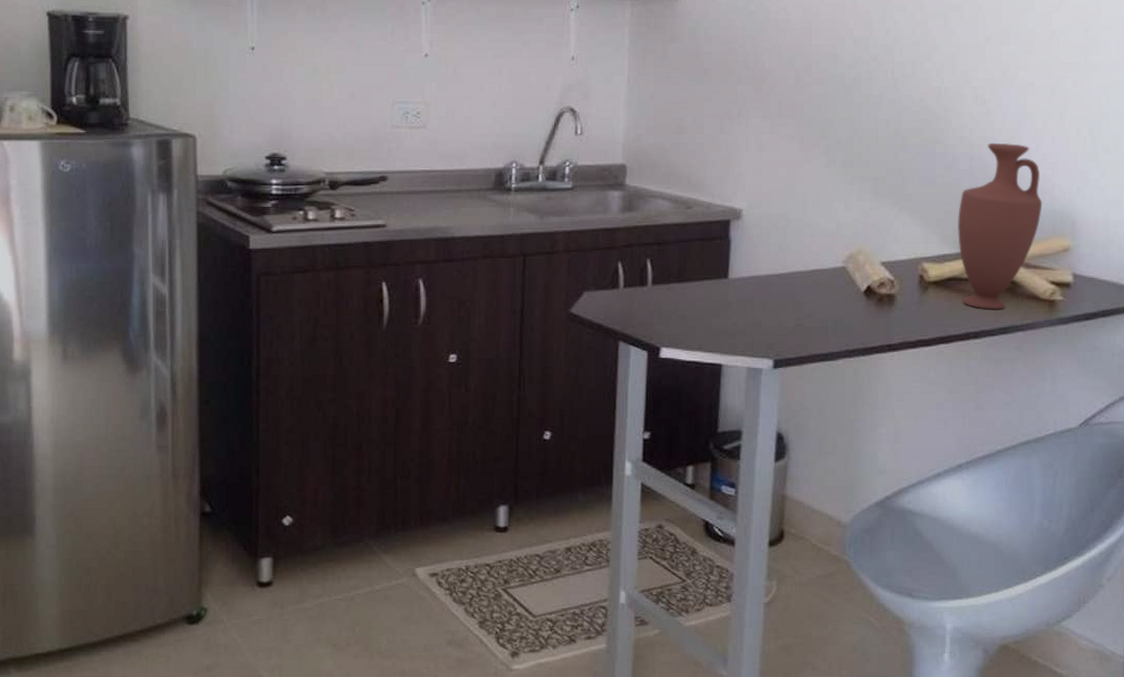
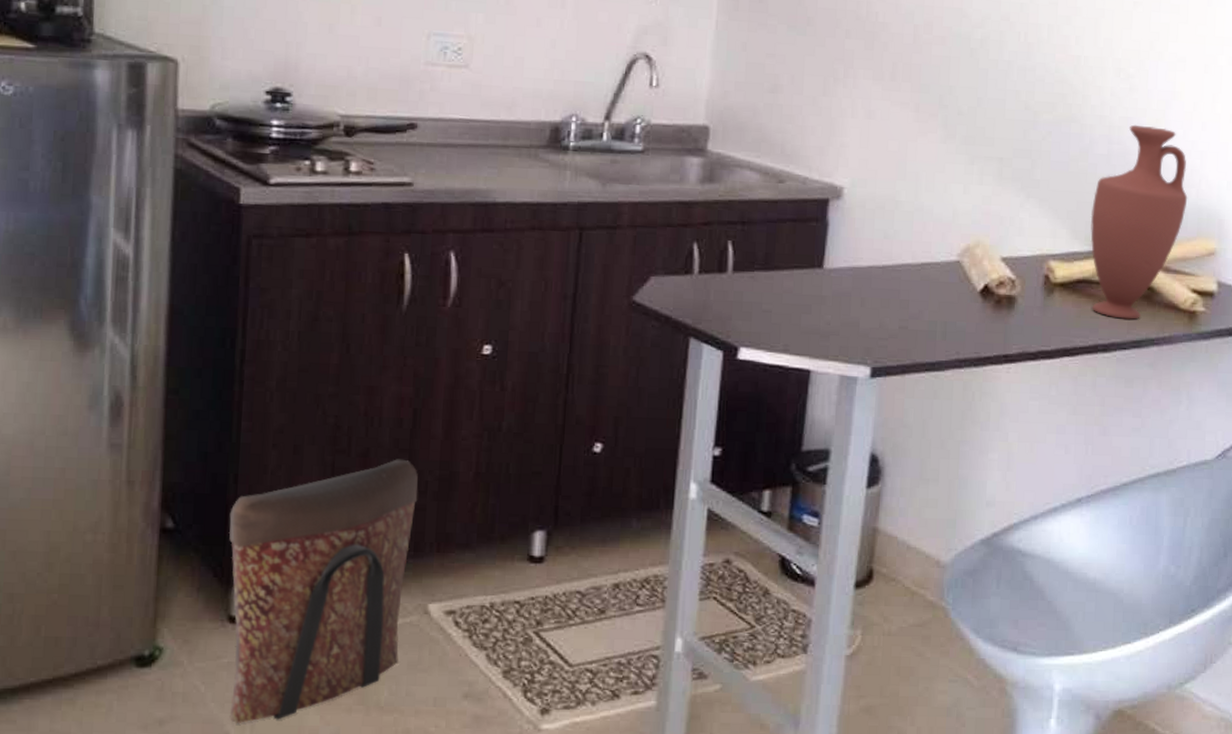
shopping bag: none [254,450,403,668] -> present [228,459,418,723]

